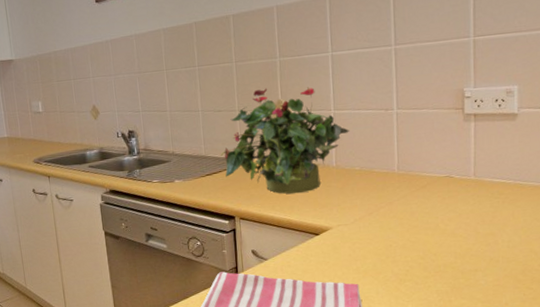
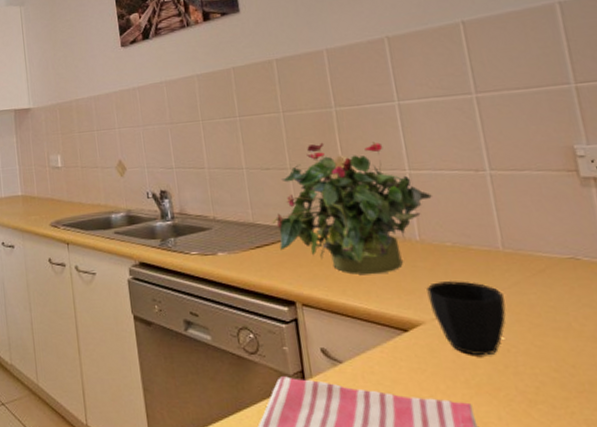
cup: none [336,196,393,250] -> present [426,281,506,356]

